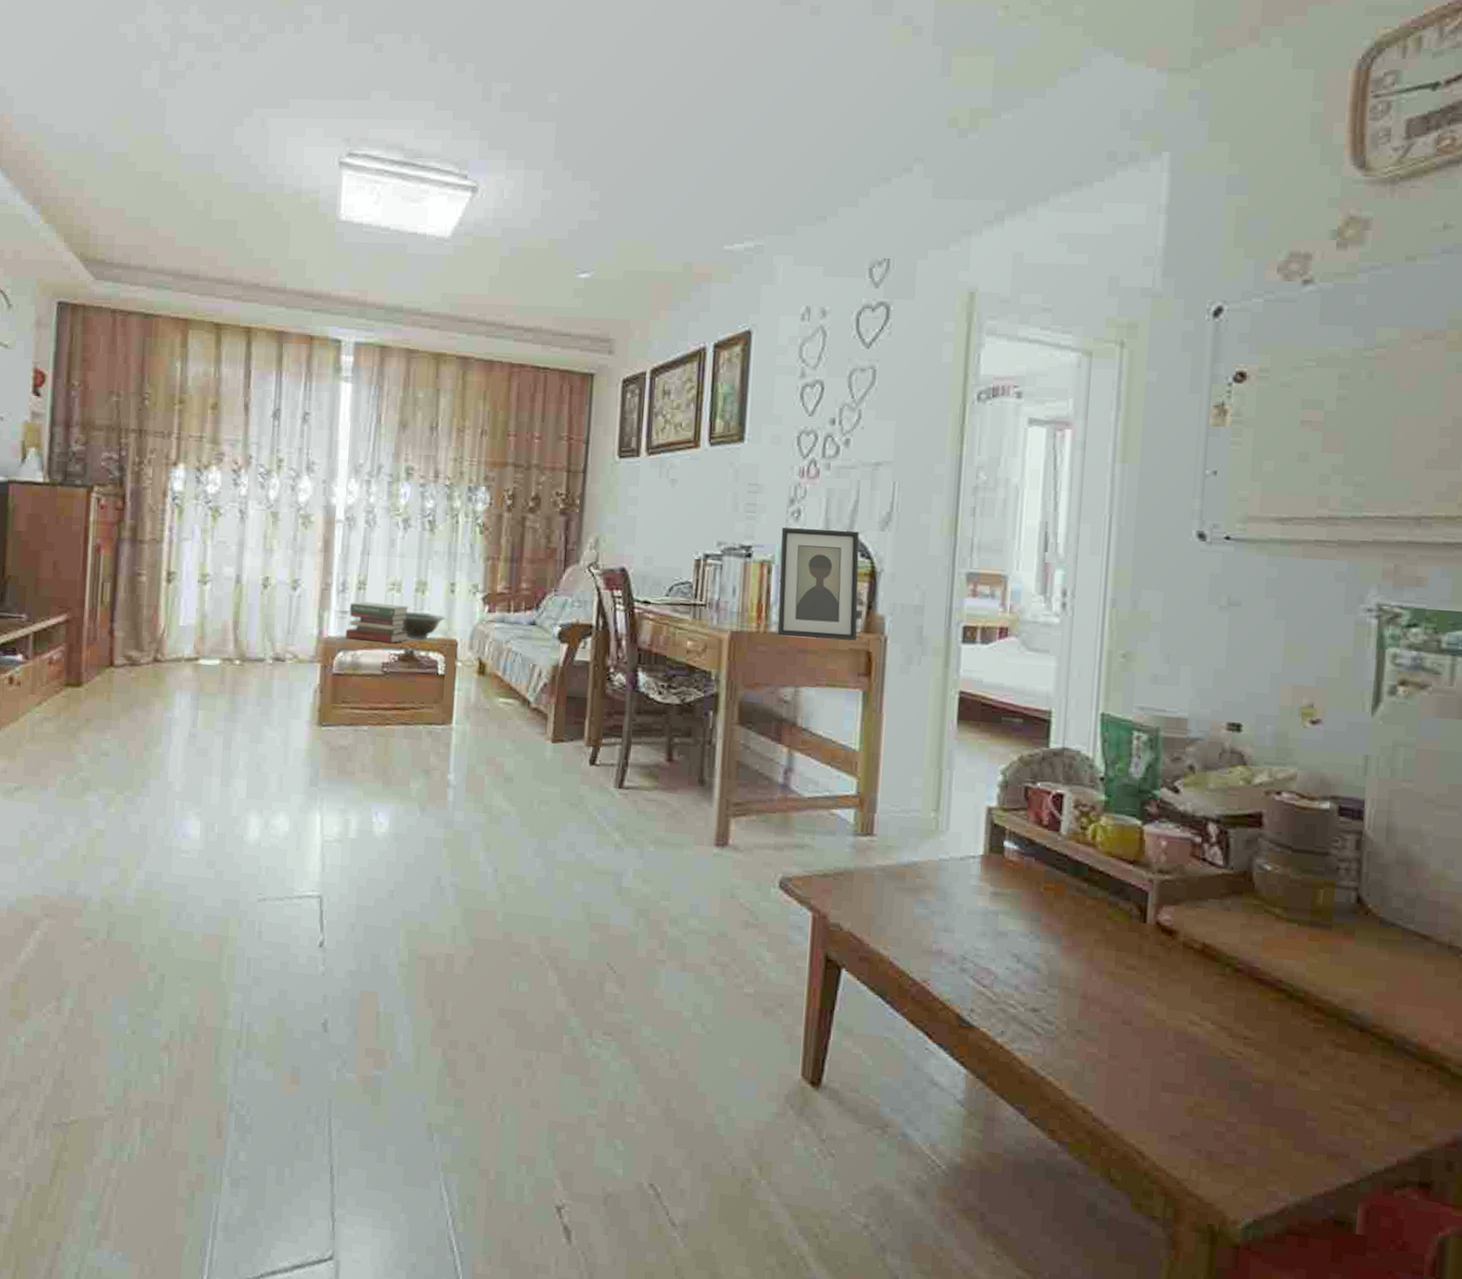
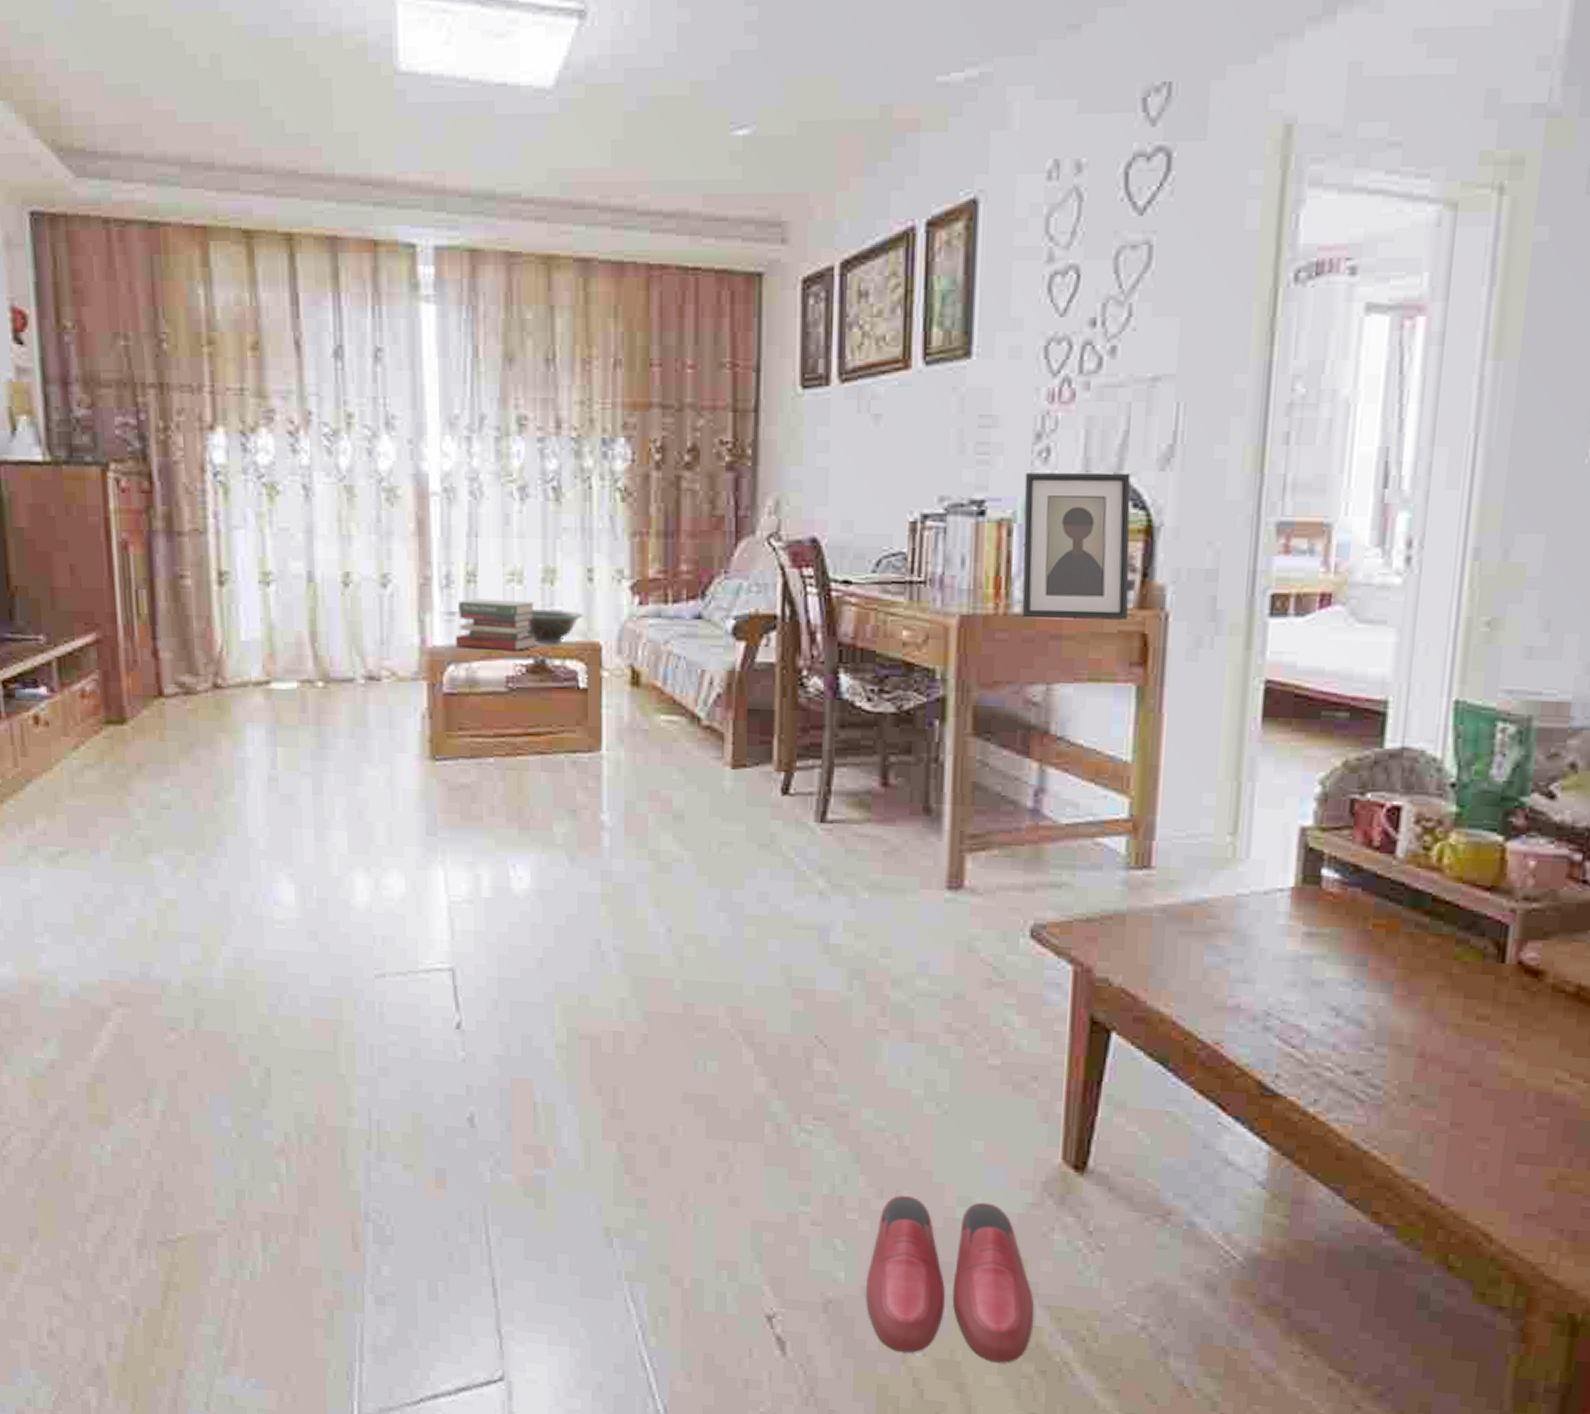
slippers: none [639,1103,777,1255] -> present [866,1196,1034,1363]

